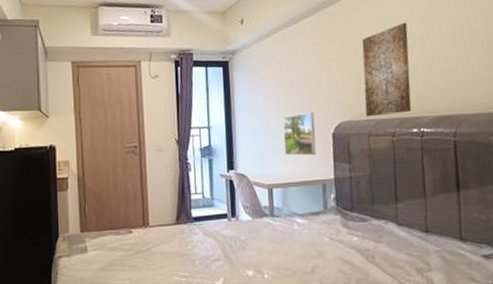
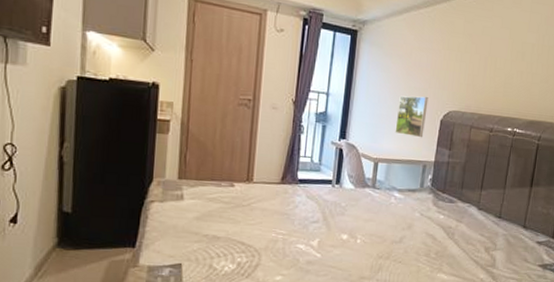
wall art: present [362,22,411,117] -> none [472,29,524,112]

